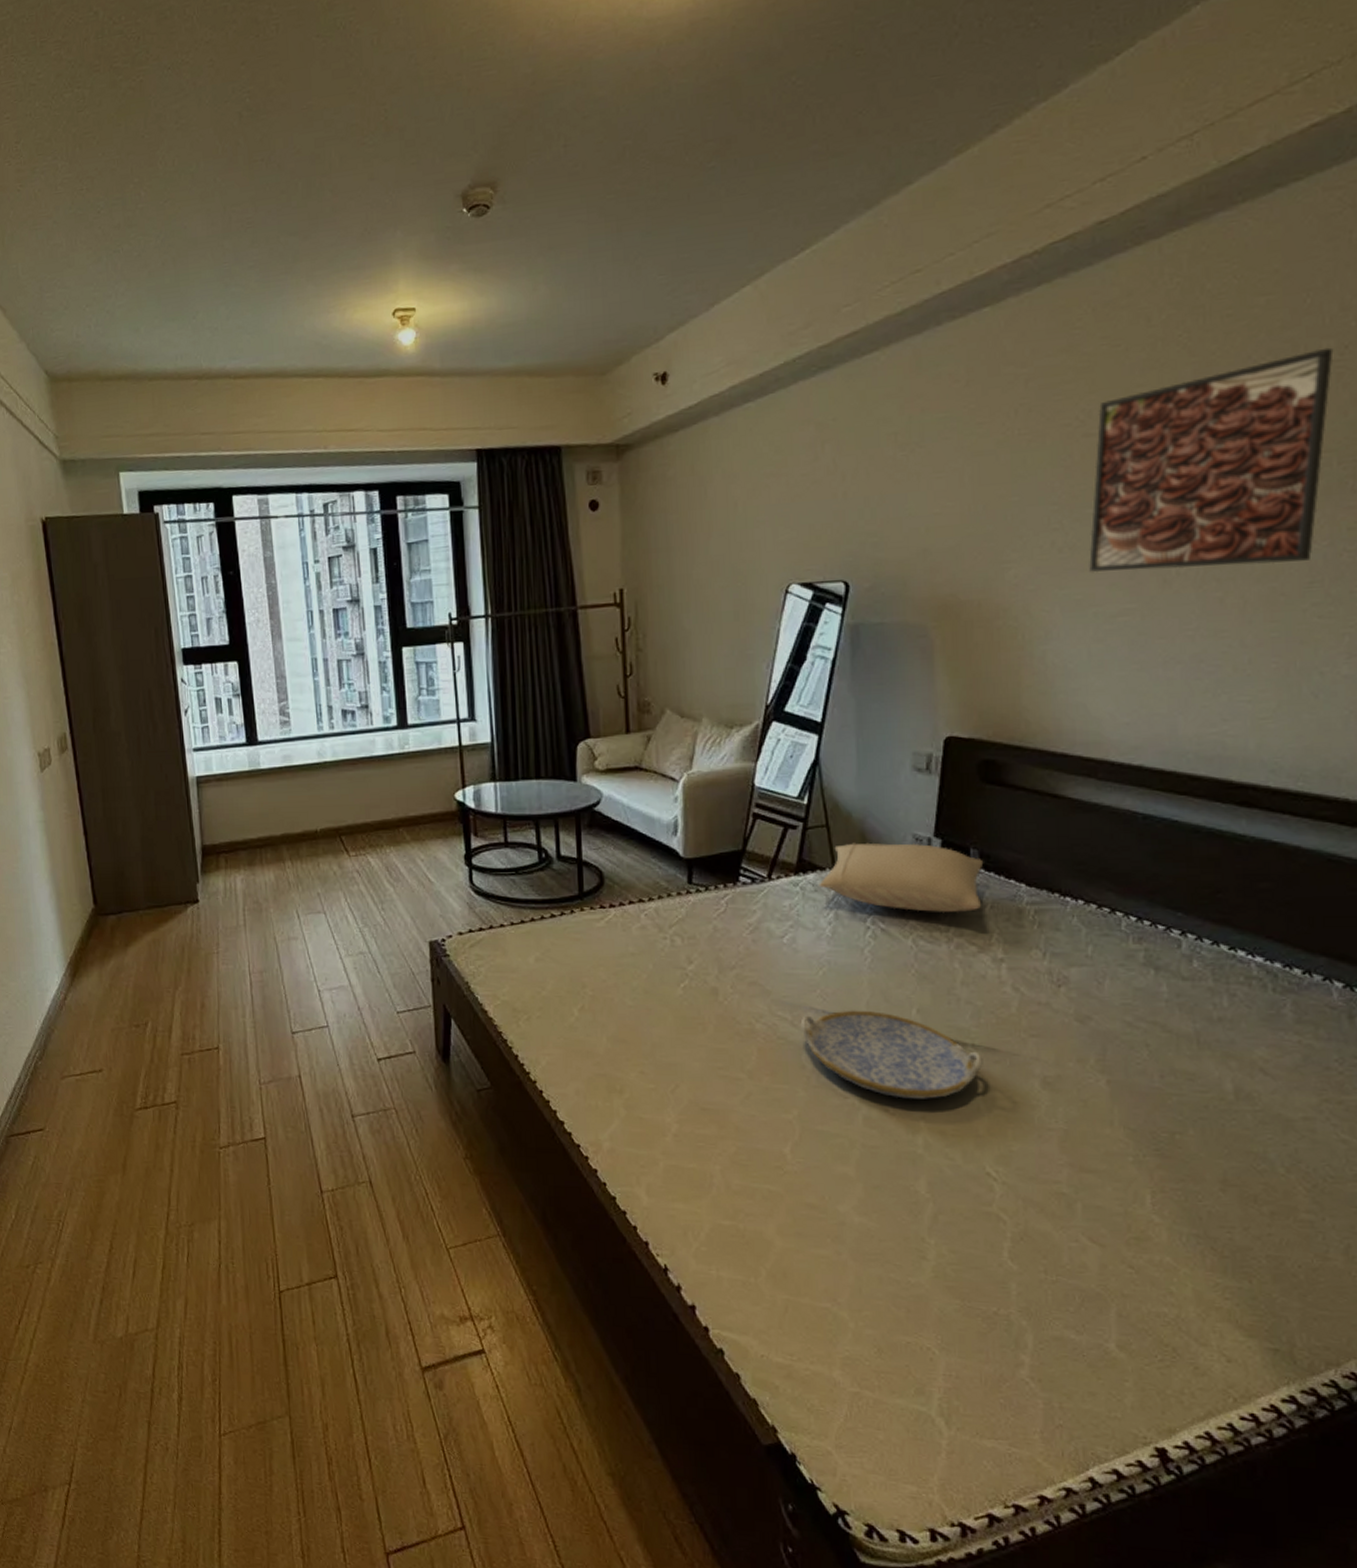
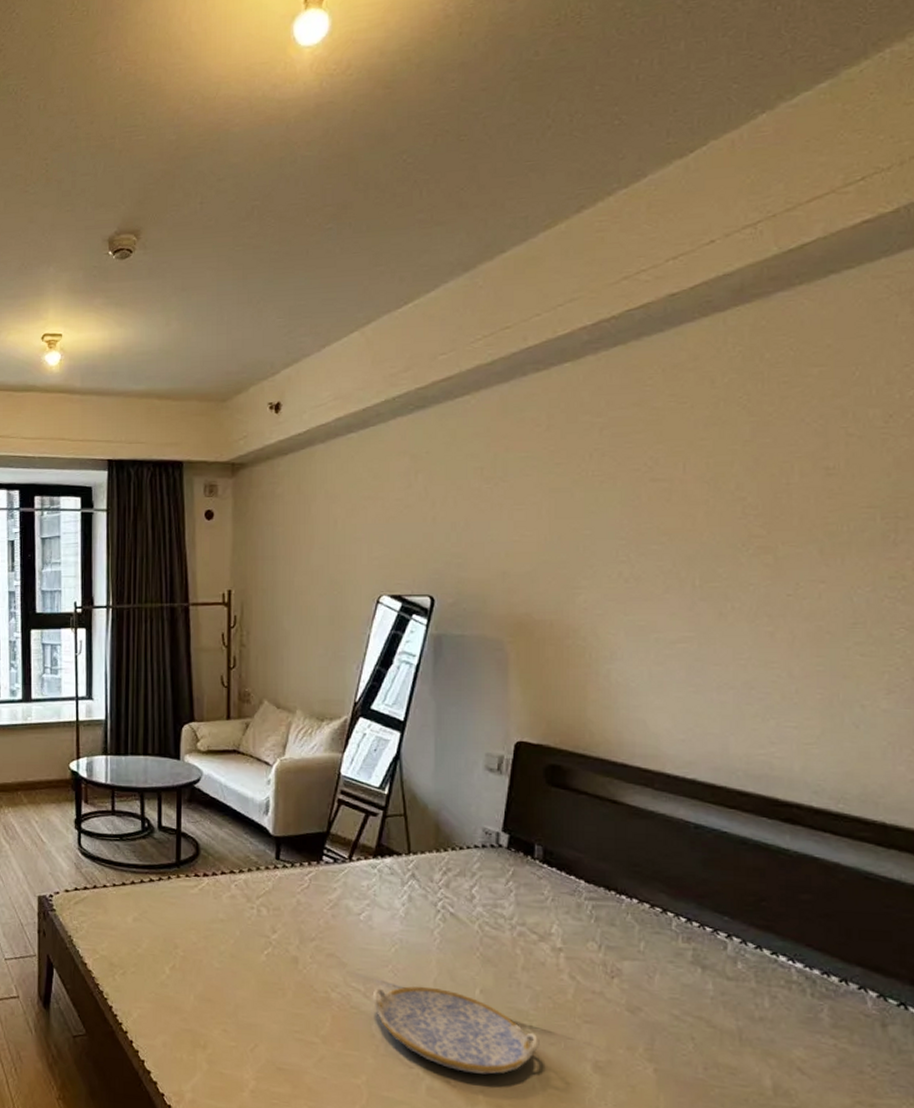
pillow: present [819,842,984,913] -> none [395,832,547,903]
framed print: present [1089,347,1334,573] -> none [652,415,879,605]

